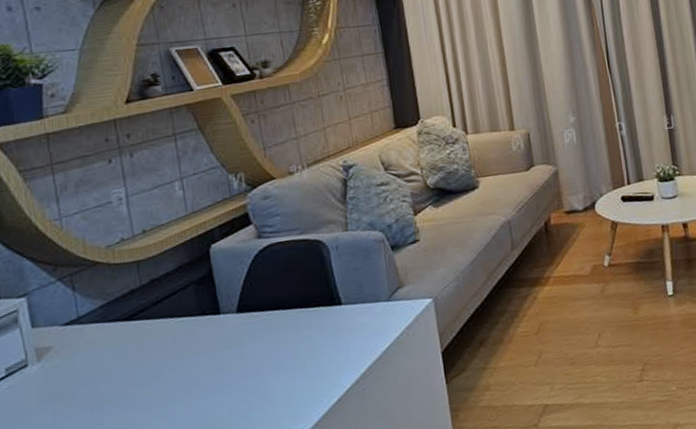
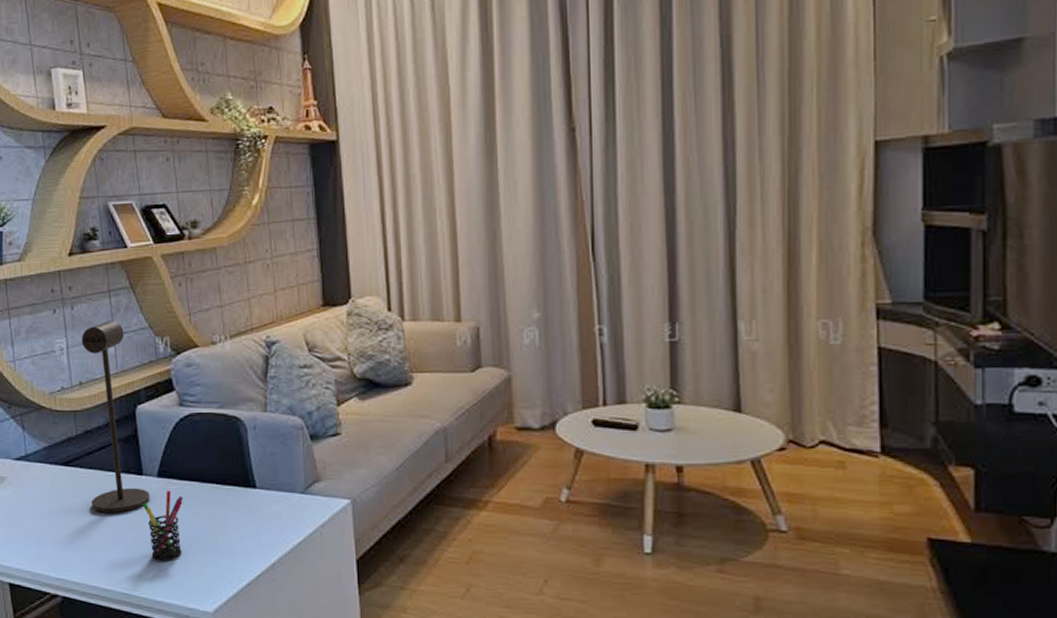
desk lamp: none [143,163,230,363] -> present [81,320,150,513]
pen holder: none [221,324,268,399] -> present [142,491,183,561]

